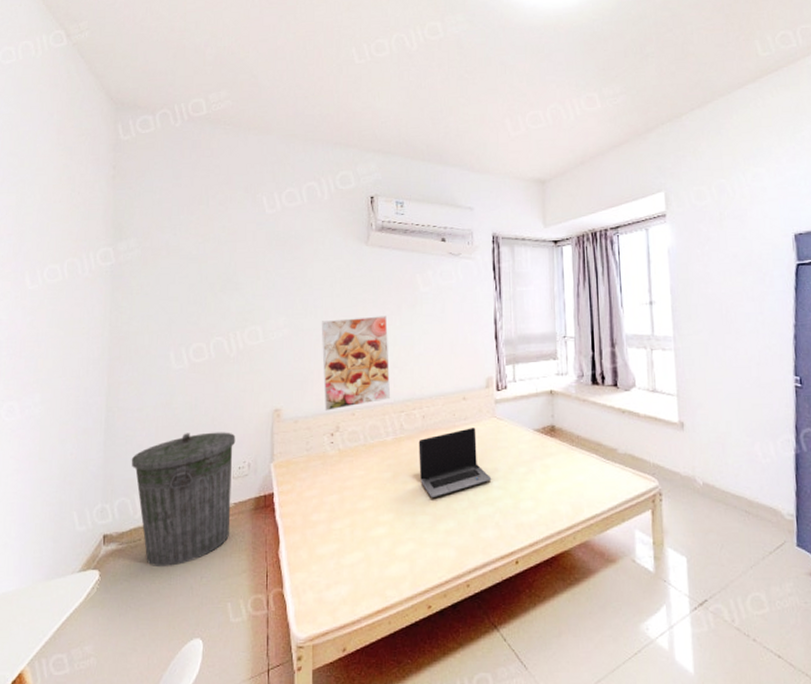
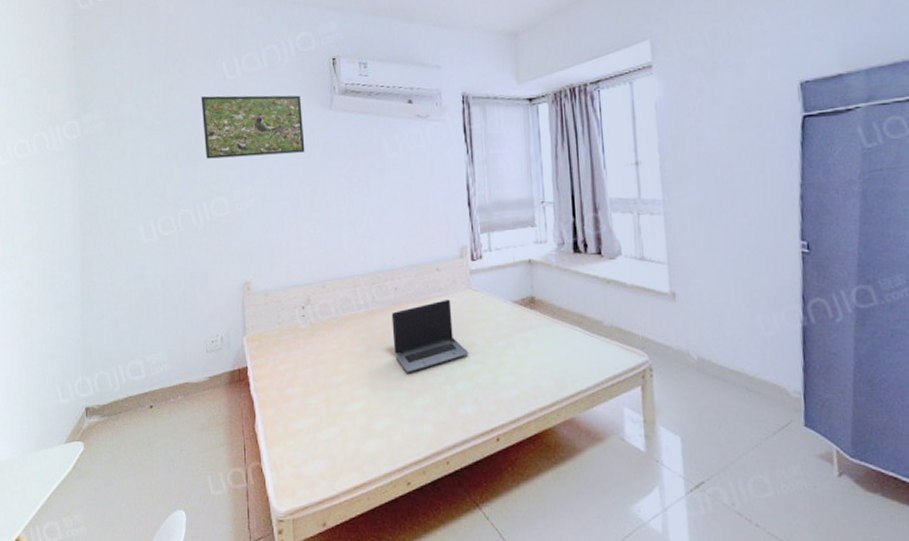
trash can: present [131,432,236,566] -> none [107,305,208,439]
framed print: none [239,228,341,289] -> present [201,95,305,159]
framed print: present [322,316,390,411] -> none [288,184,360,283]

